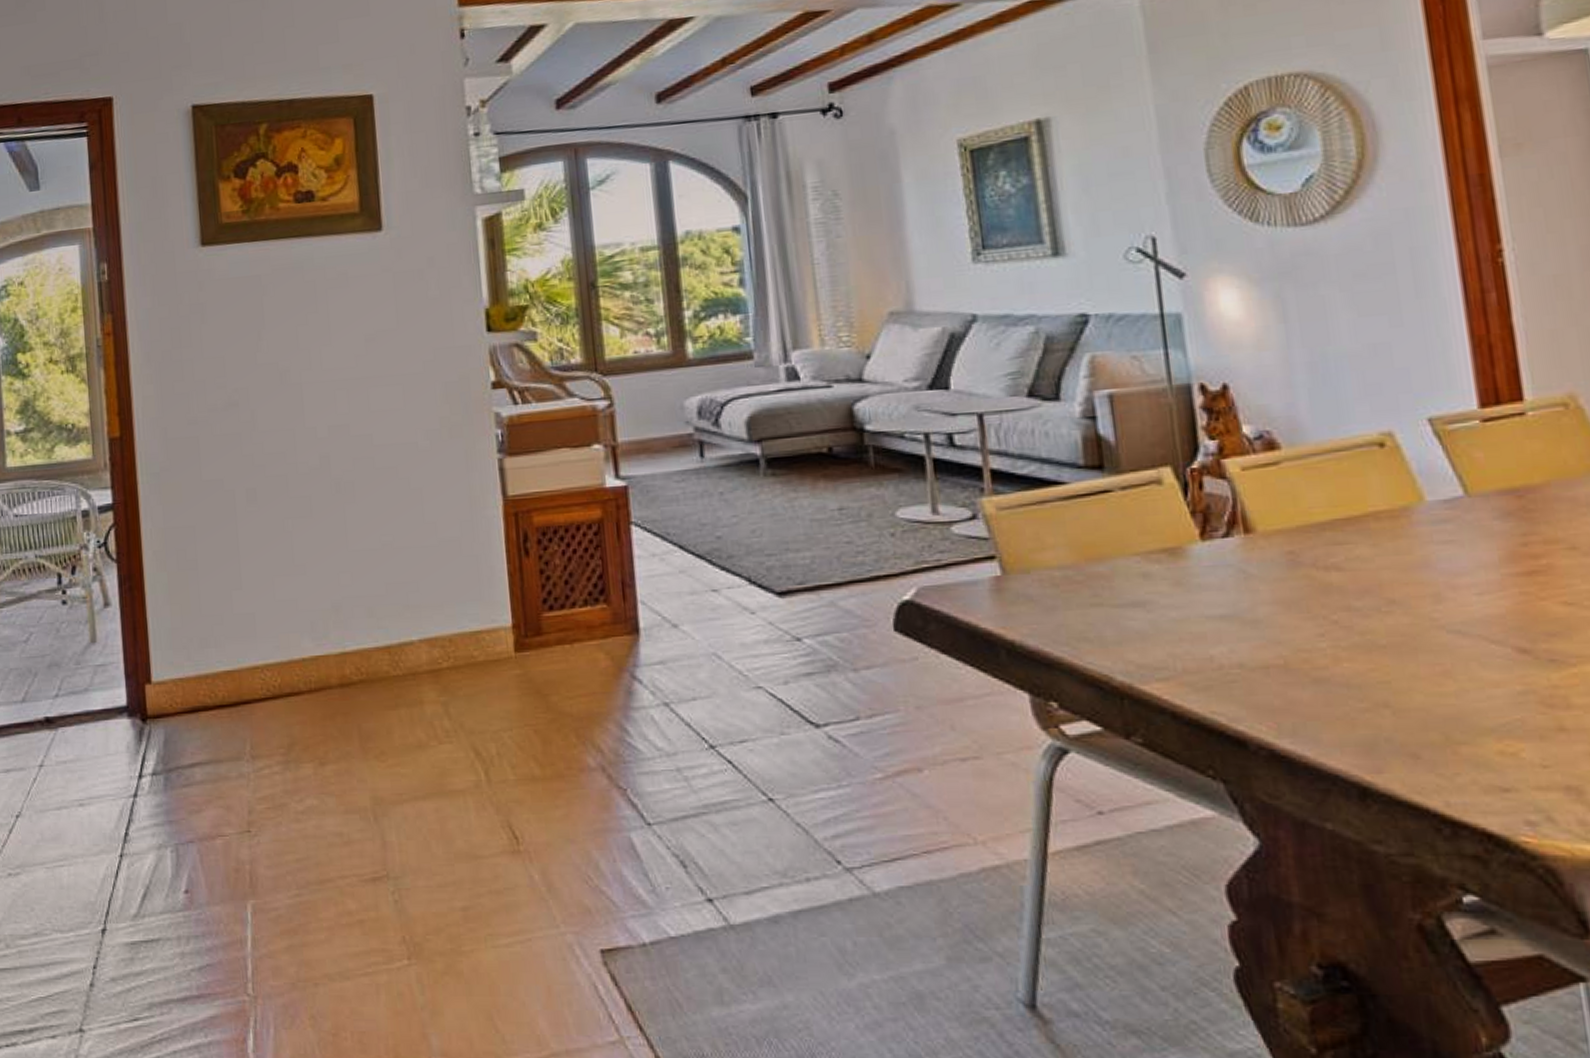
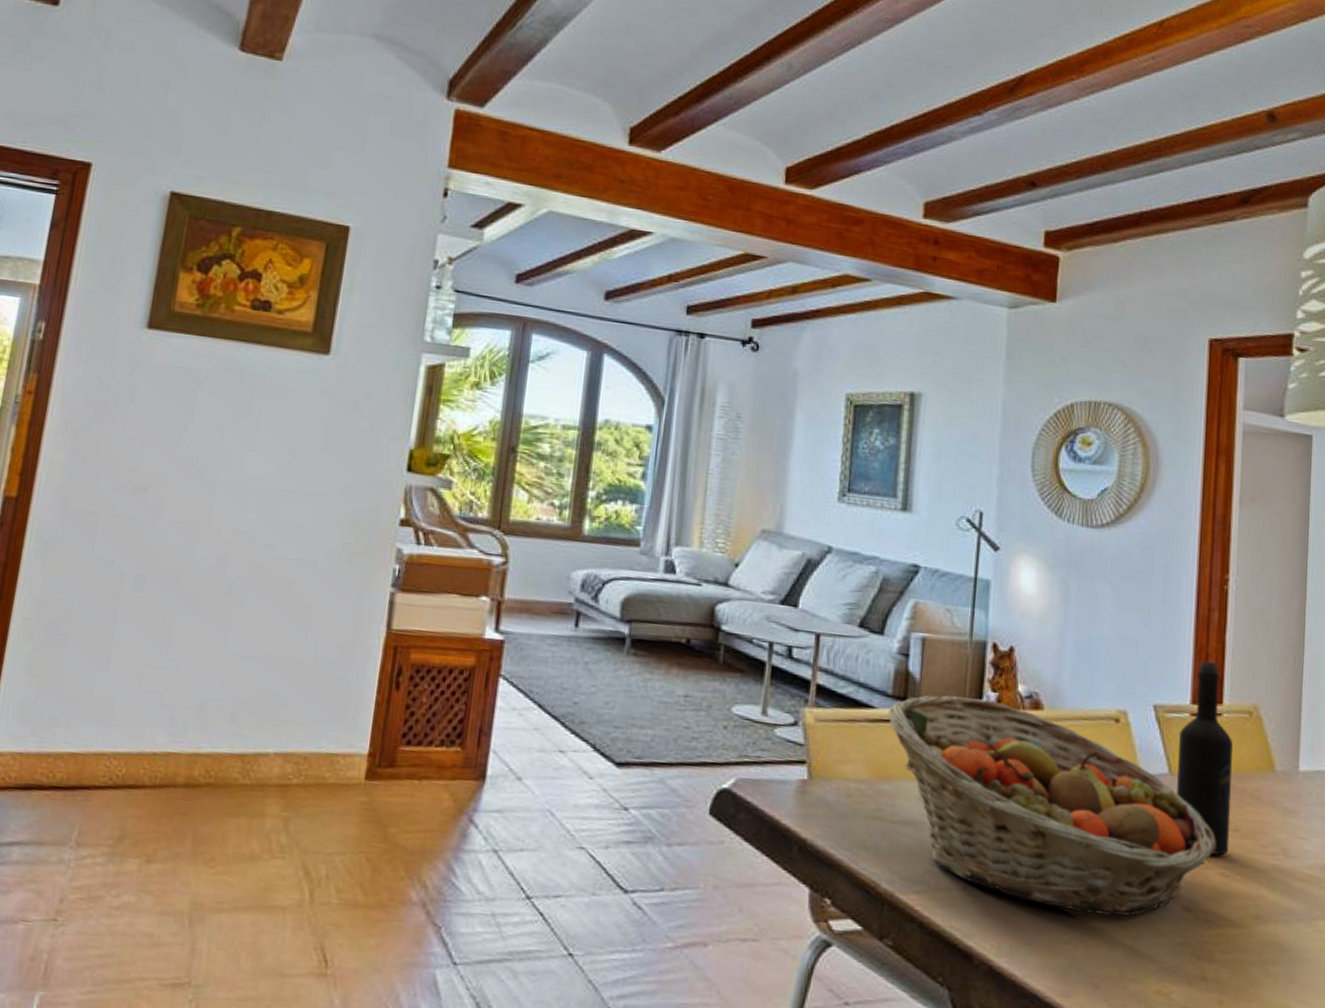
fruit basket: none [1084,450,1548,674] -> present [888,694,1216,916]
wine bottle: none [1469,353,1568,582] -> present [1177,661,1233,856]

